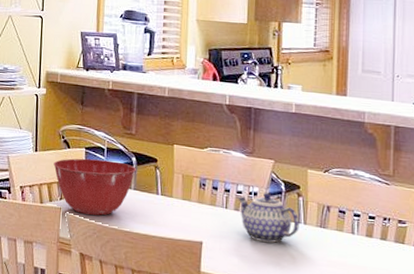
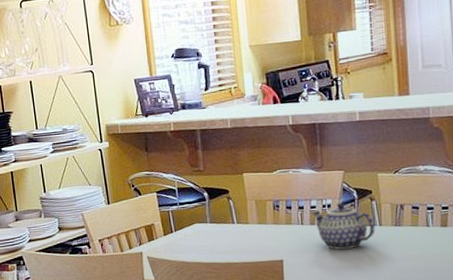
mixing bowl: present [53,158,136,216] -> none [128,199,209,255]

